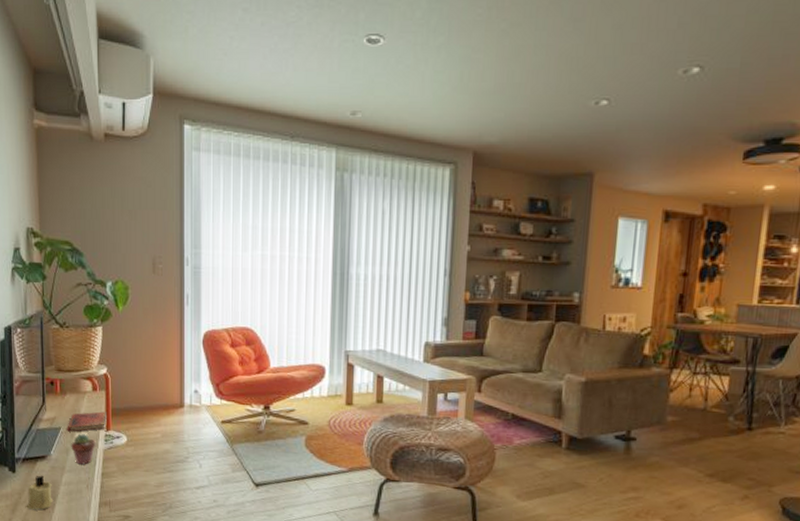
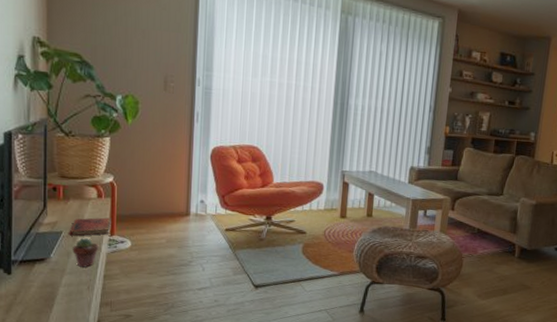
candle: present [27,475,54,510] -> none [23,277,52,310]

